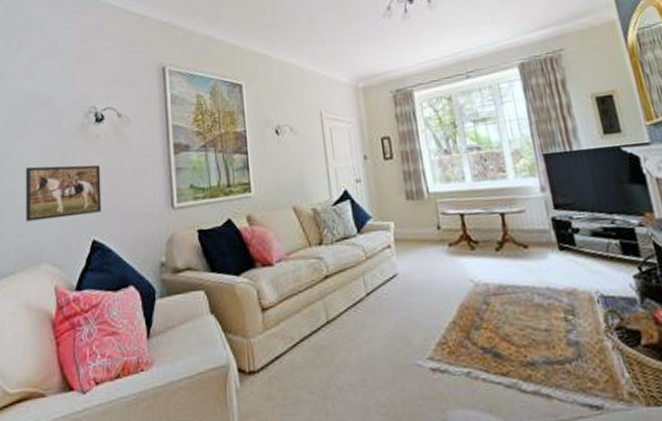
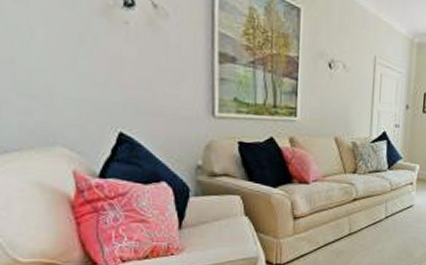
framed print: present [25,165,101,222] -> none [28,38,130,106]

